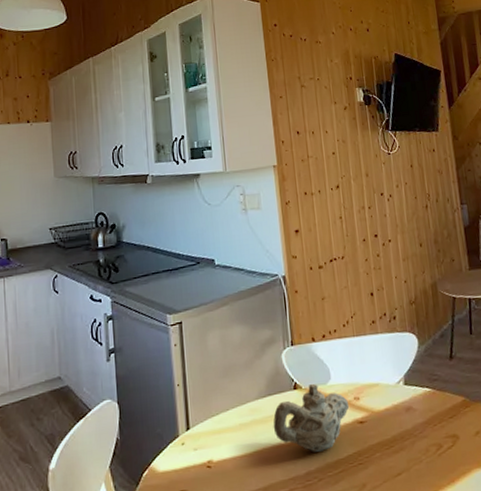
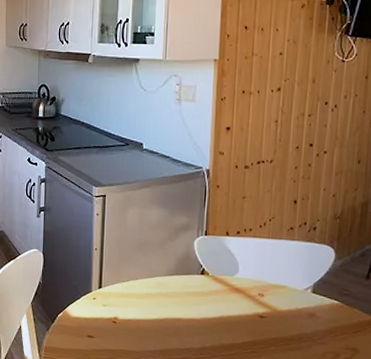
teapot: present [273,383,350,452] -> none [176,272,253,333]

